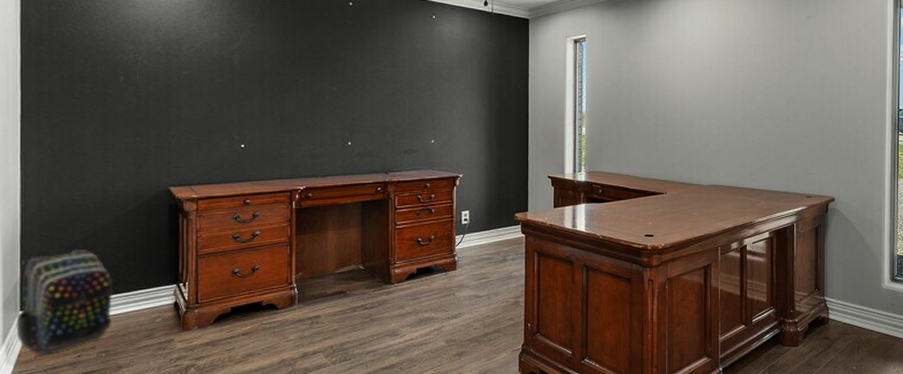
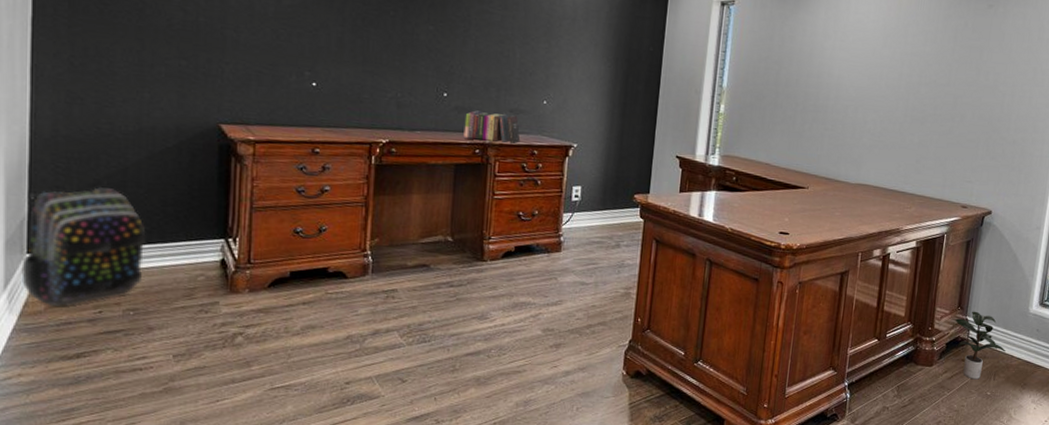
books: none [367,154,415,180] -> present [463,110,521,145]
potted plant: none [814,291,865,356] -> present [955,311,1006,380]

